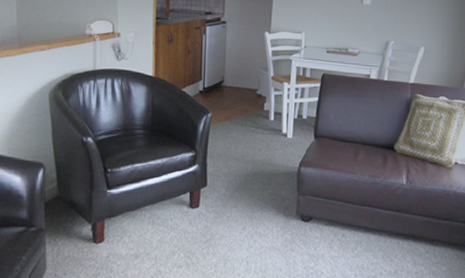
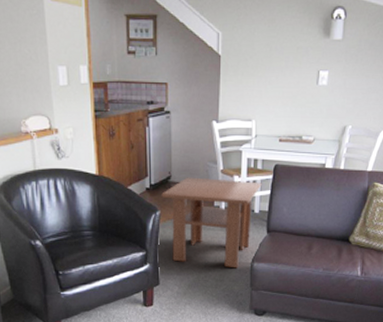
coffee table: none [214,82,310,172] -> present [161,177,262,268]

